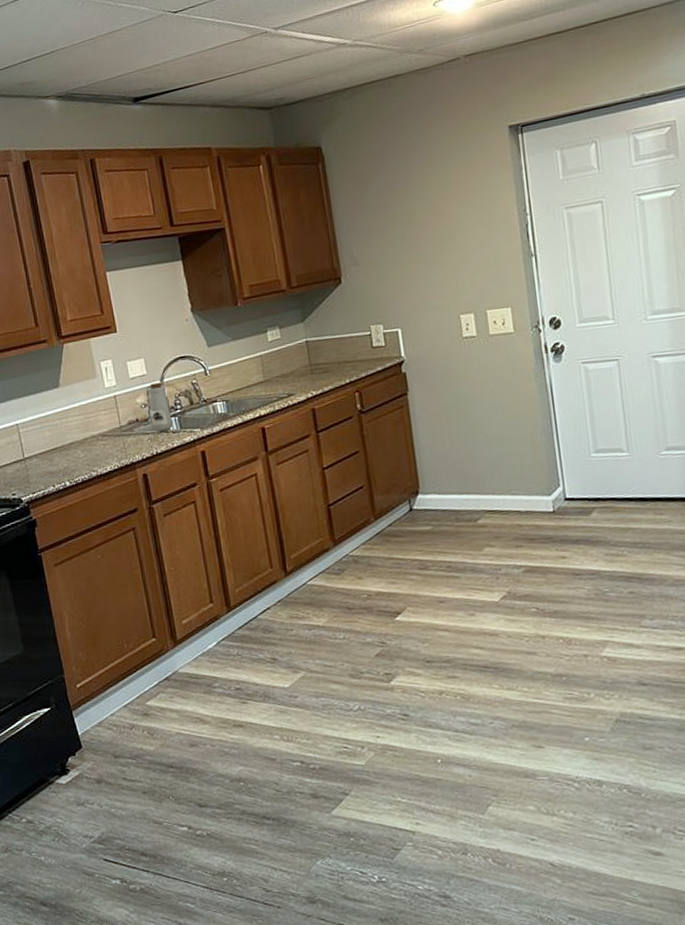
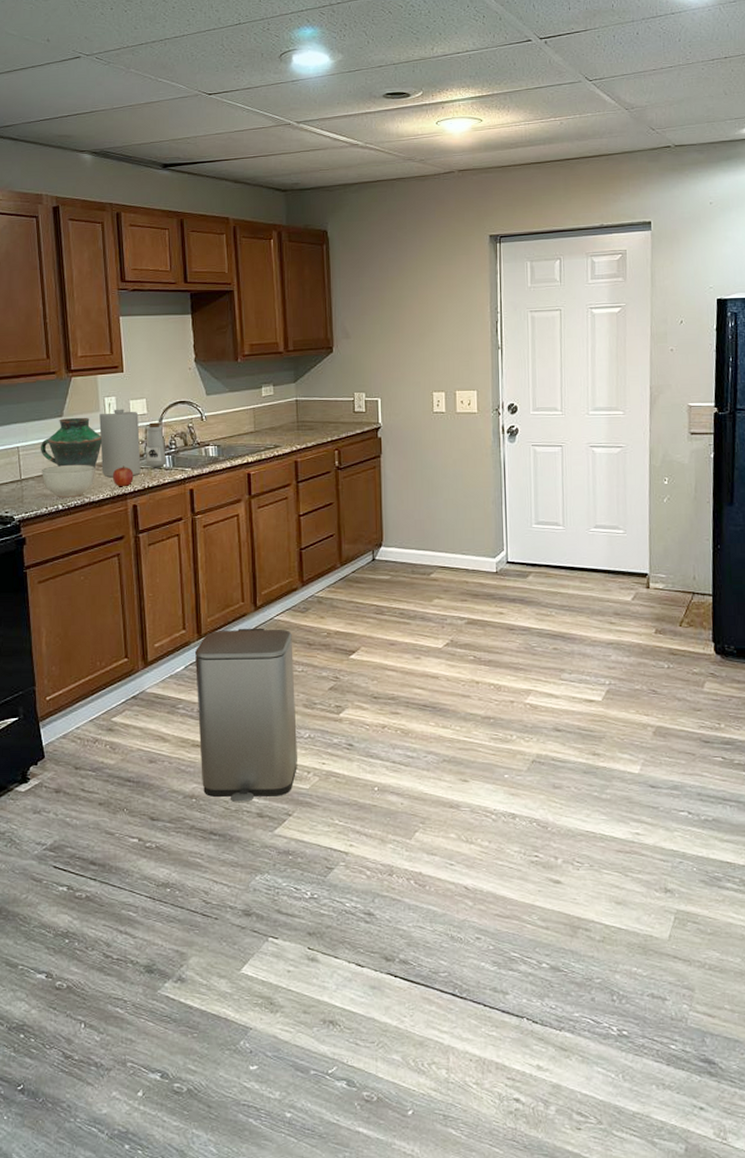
vase: none [40,385,104,441] -> present [41,417,103,467]
bowl: none [43,435,101,474] -> present [40,464,97,498]
paper towel holder: none [97,371,147,447] -> present [99,409,141,477]
fruit: none [117,432,141,457] -> present [112,465,134,487]
pedal bin: none [225,594,350,785] -> present [194,628,297,803]

